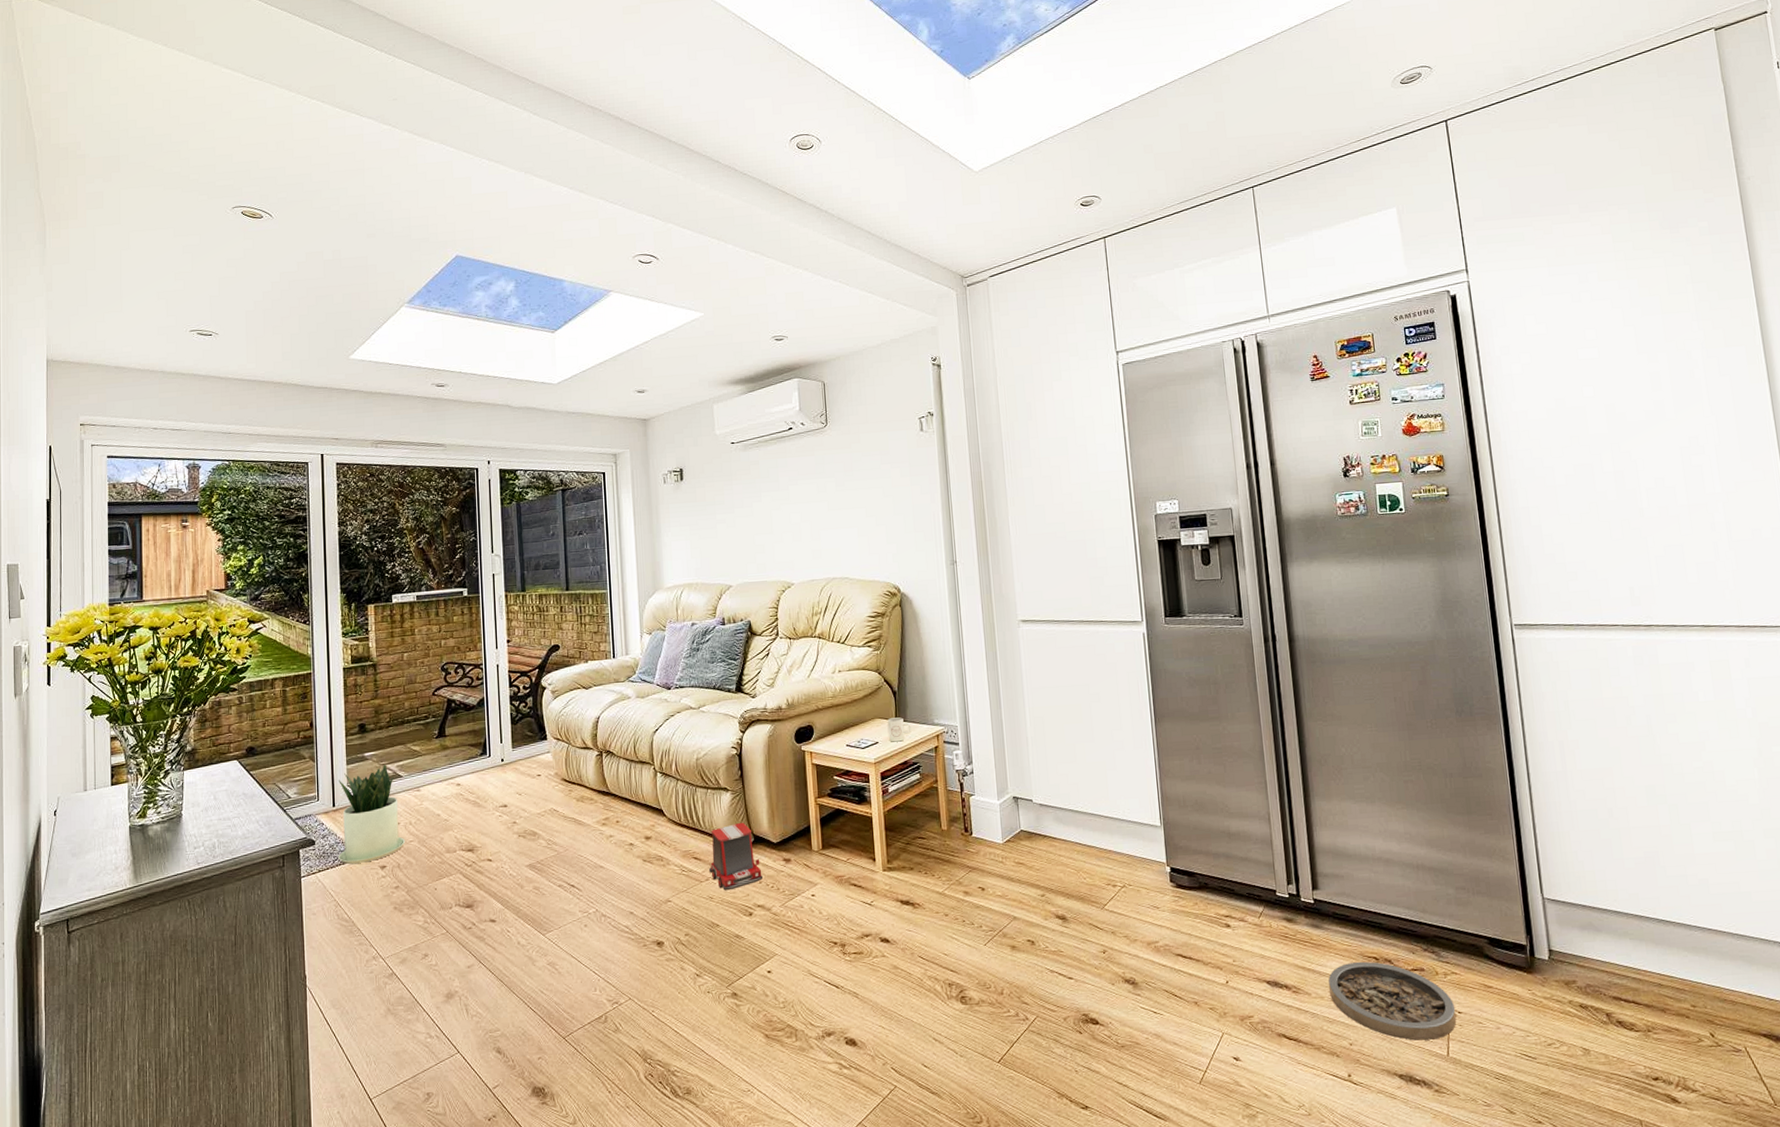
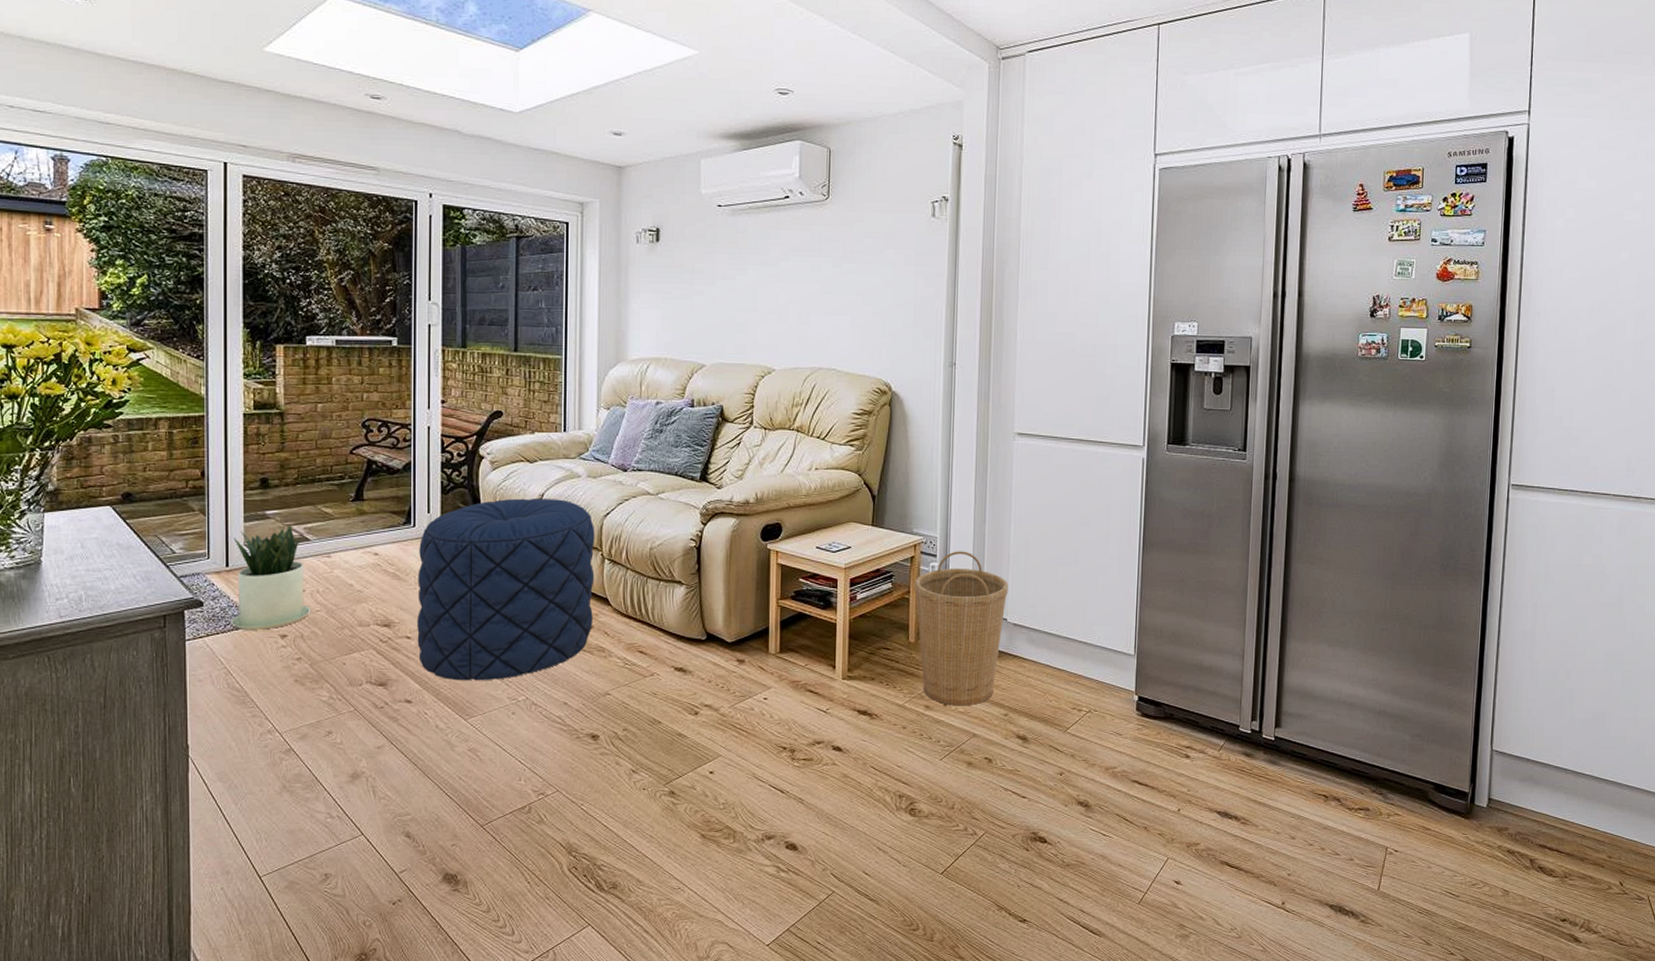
pouf: none [495,720,651,898] -> present [417,498,595,681]
toy car: present [708,822,763,891] -> none [654,618,713,688]
mug: present [887,717,911,742] -> none [862,523,888,548]
basket: none [941,737,1031,890] -> present [914,551,1008,706]
pet bowl: present [1328,961,1457,1041] -> none [1276,798,1393,875]

